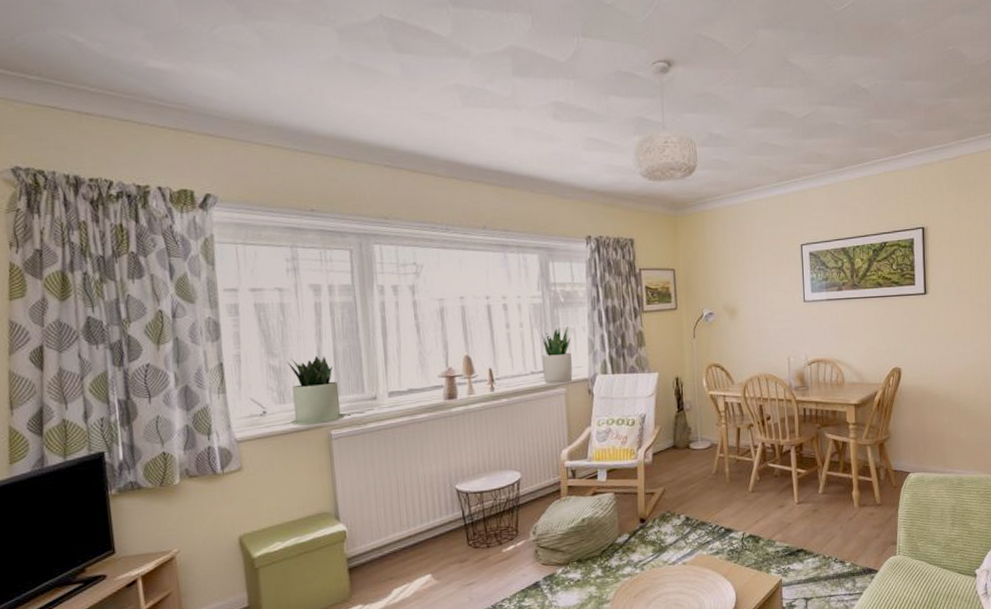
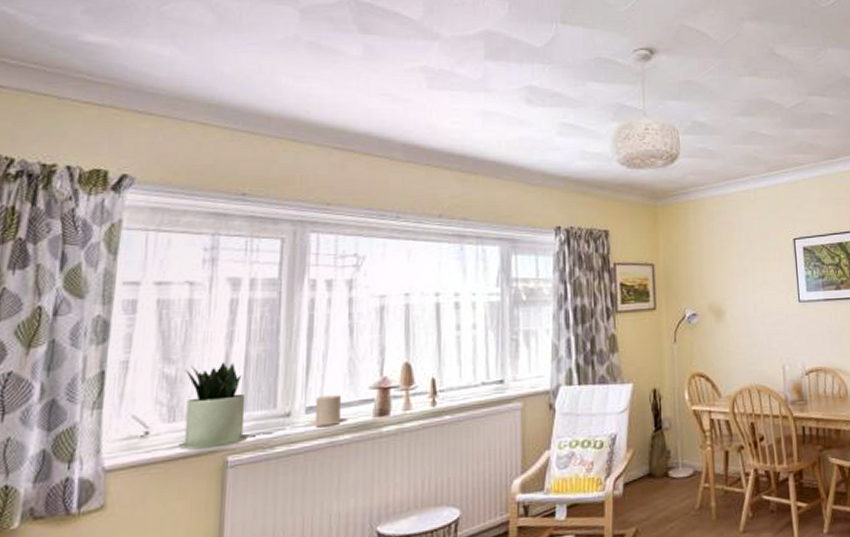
candle: none [390,382,424,410] -> present [307,395,348,429]
planter: present [542,327,573,385] -> none [496,329,532,398]

